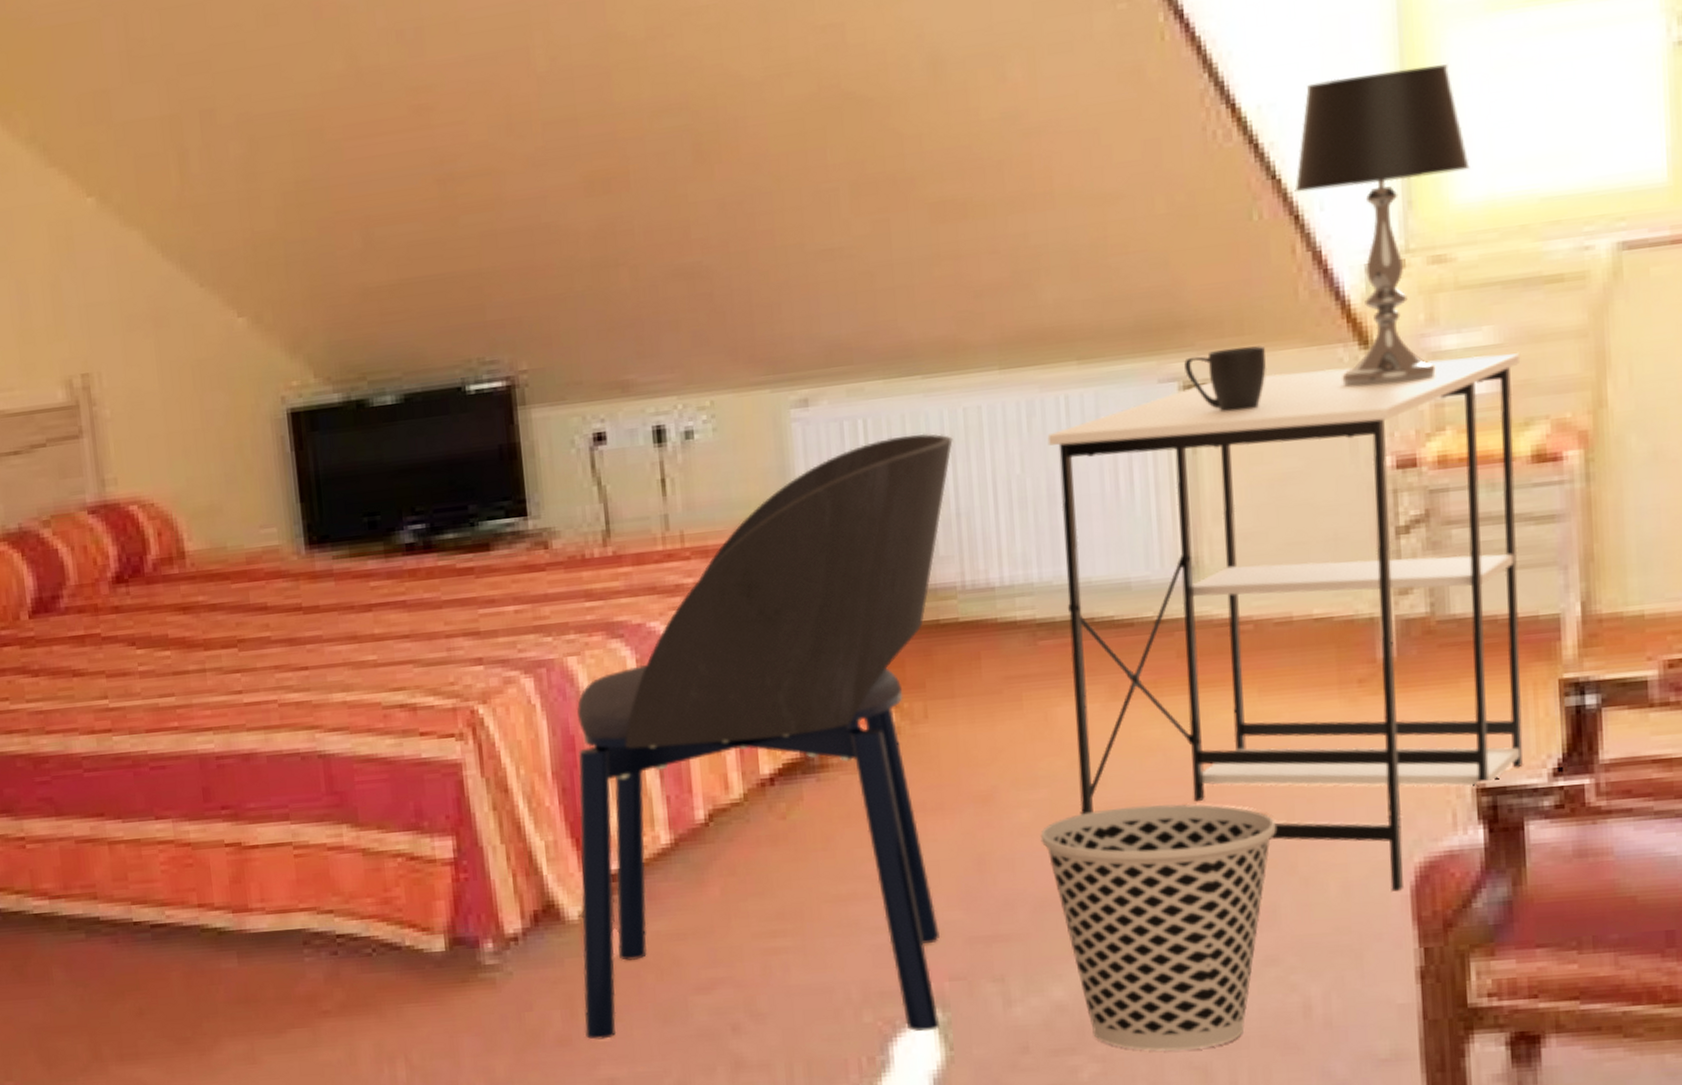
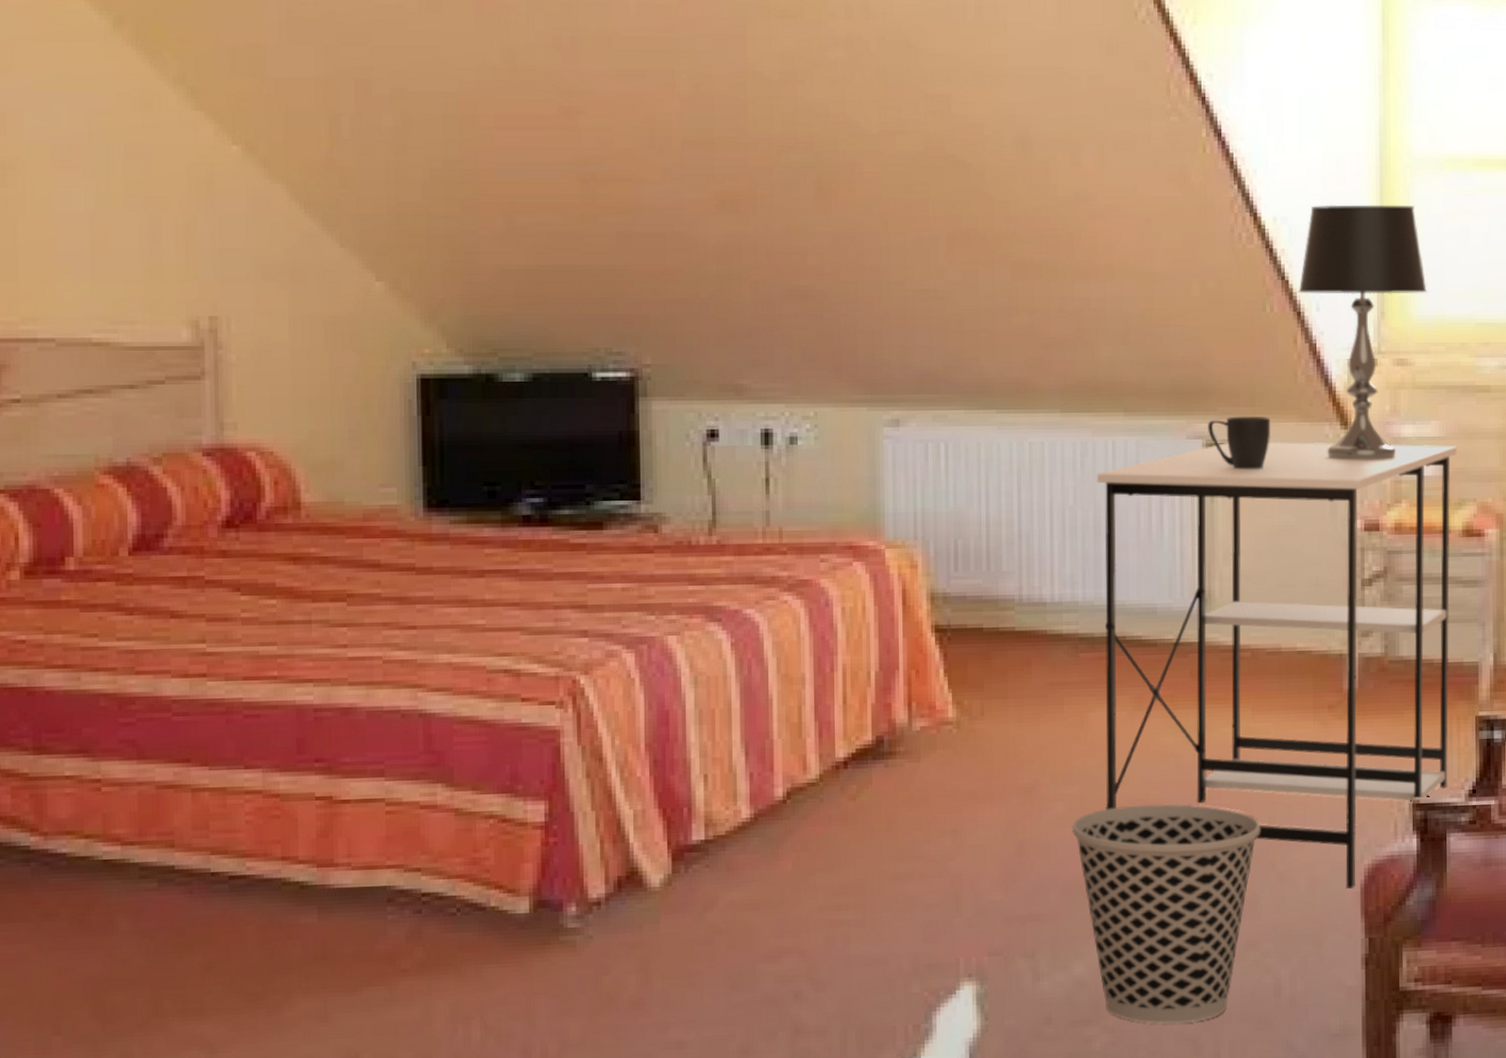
chair: present [577,433,953,1040] -> none [658,461,1019,1004]

